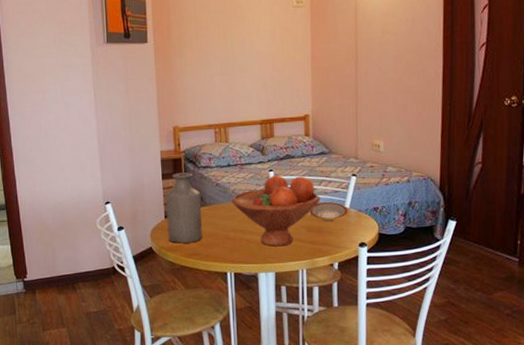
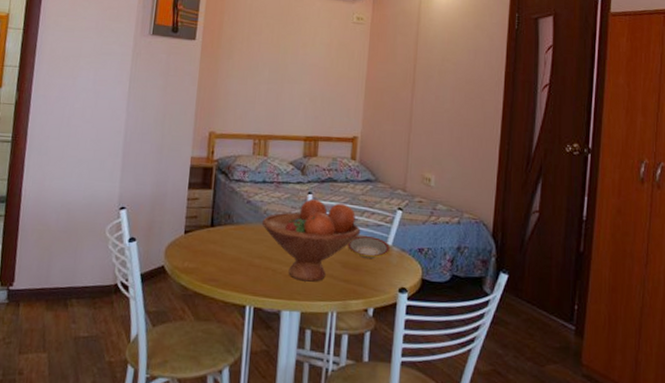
bottle: present [166,172,202,243] -> none [184,183,228,266]

